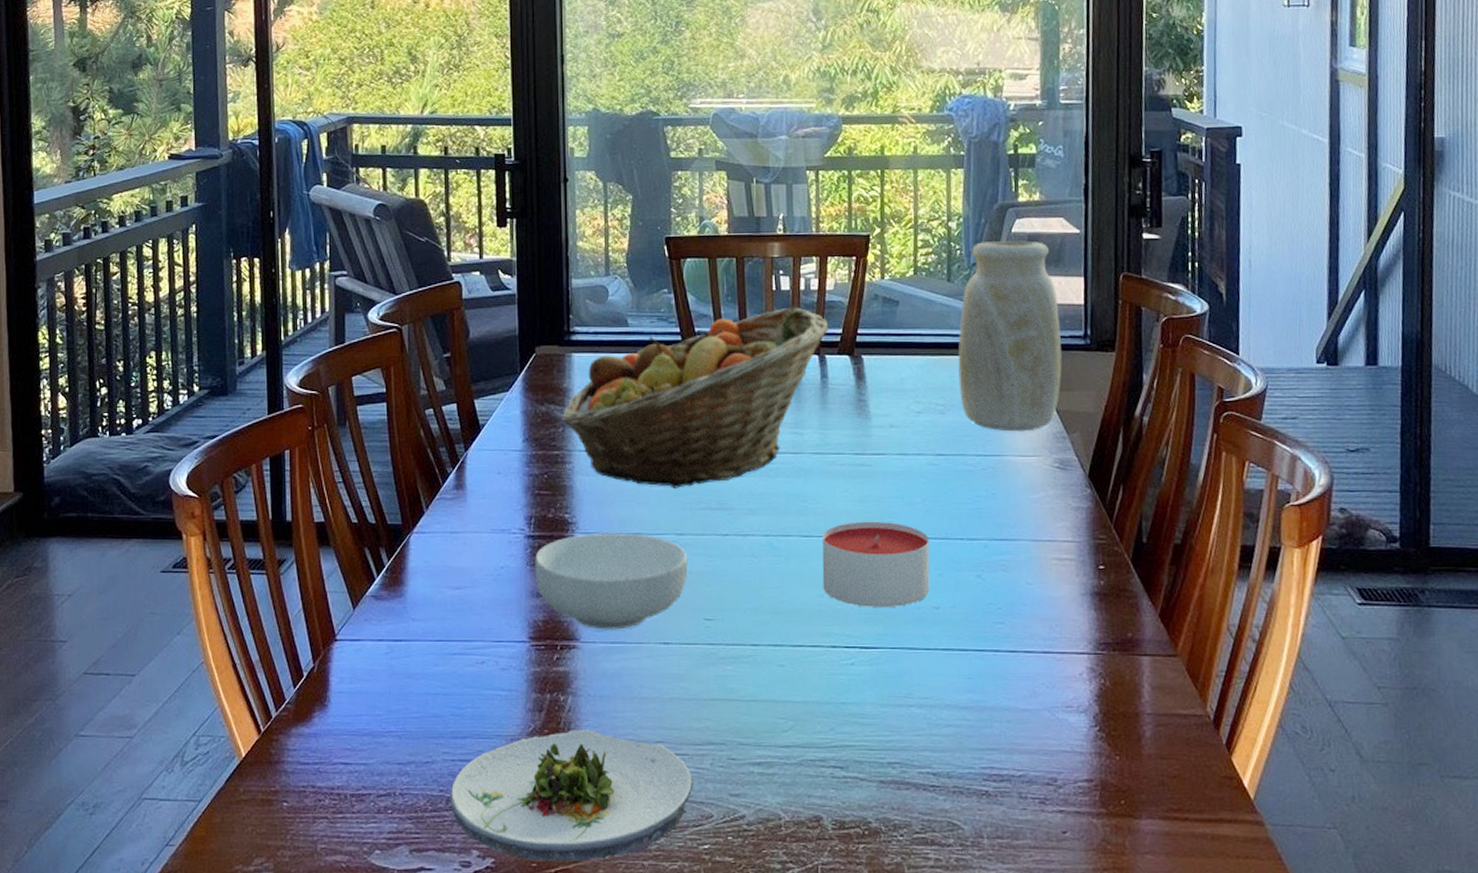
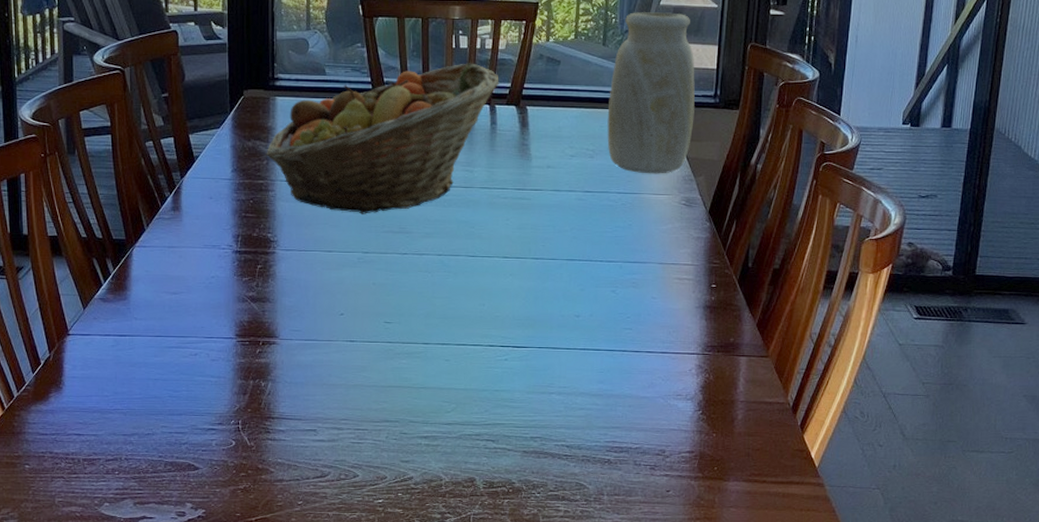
salad plate: present [450,730,693,861] -> none [168,409,371,512]
cereal bowl: present [535,533,688,630] -> none [241,250,372,330]
candle: present [822,521,930,607] -> none [484,245,575,315]

